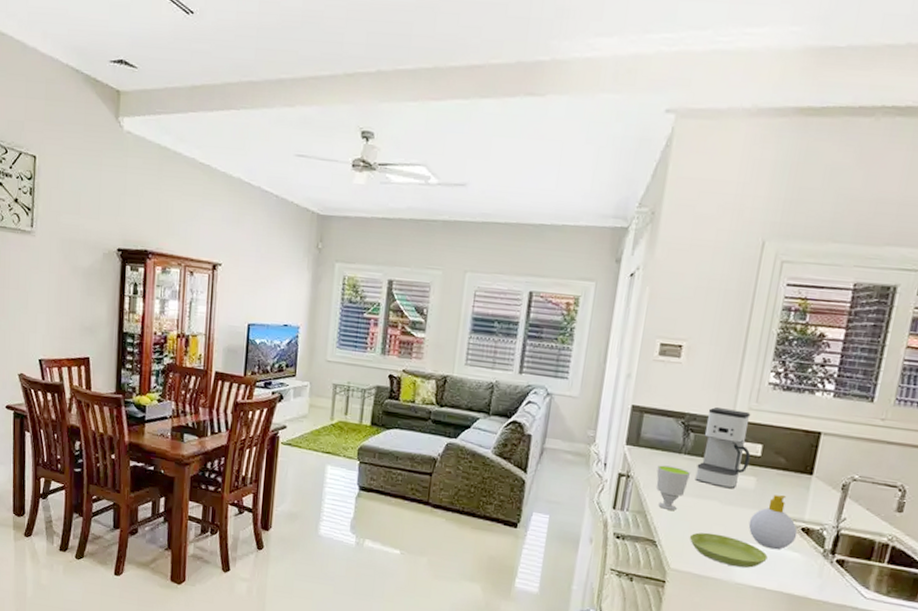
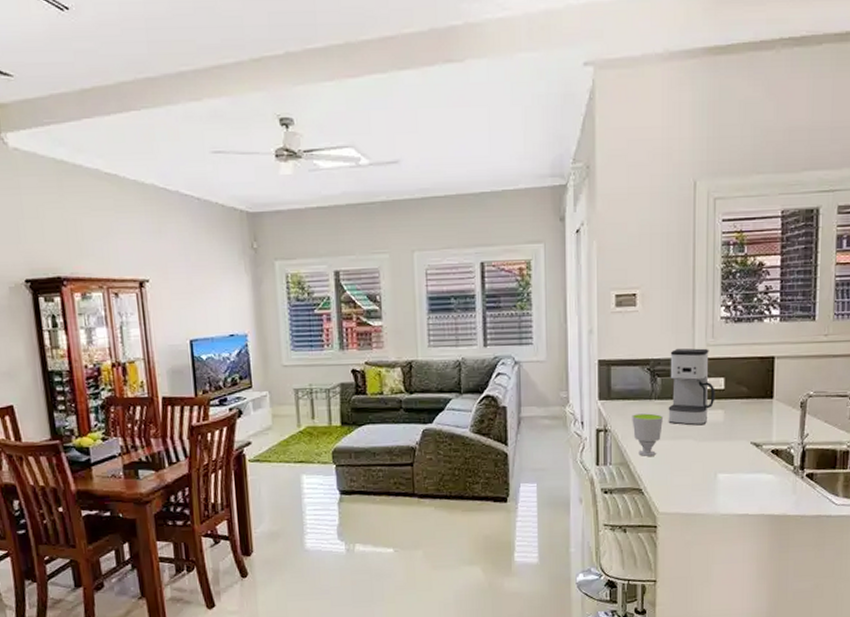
saucer: present [689,532,768,568] -> none [672,470,746,499]
soap bottle: present [748,494,798,550] -> none [724,422,768,476]

